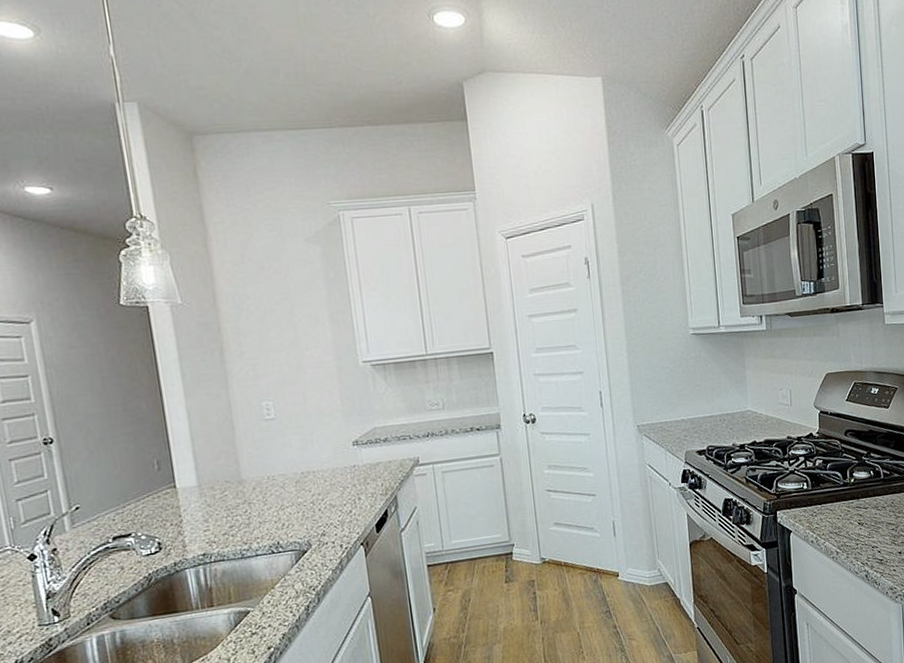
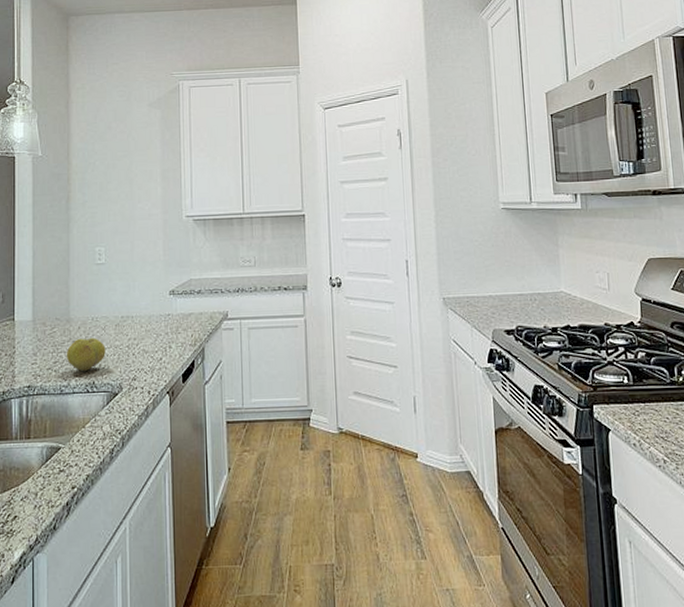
fruit: none [242,497,288,533] -> present [66,337,106,371]

